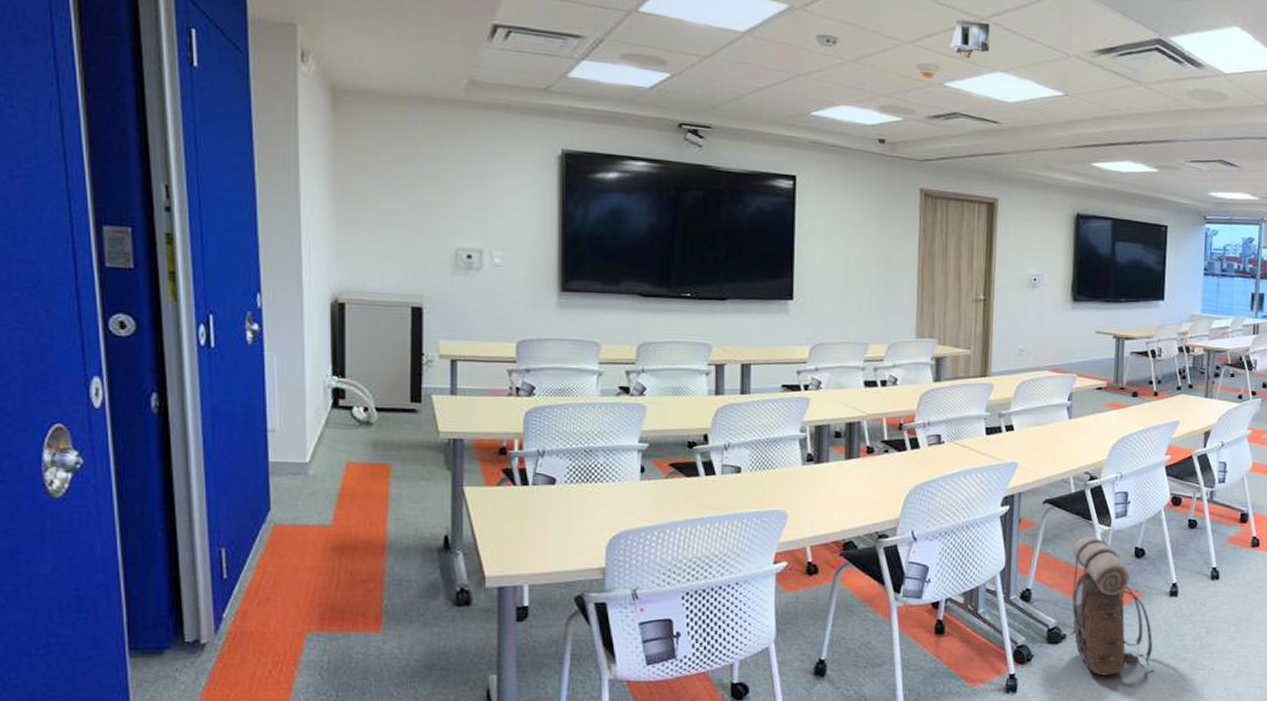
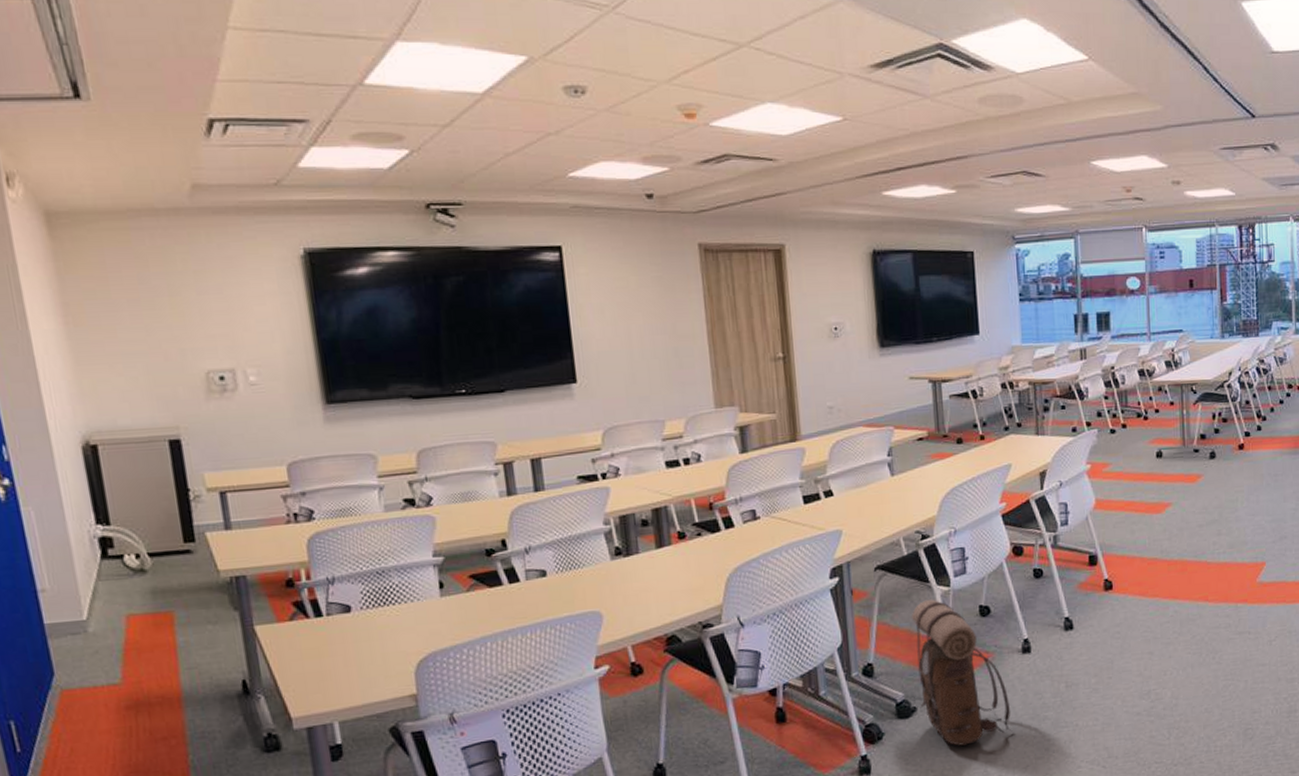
projector: present [950,19,990,59] -> none [710,49,754,93]

